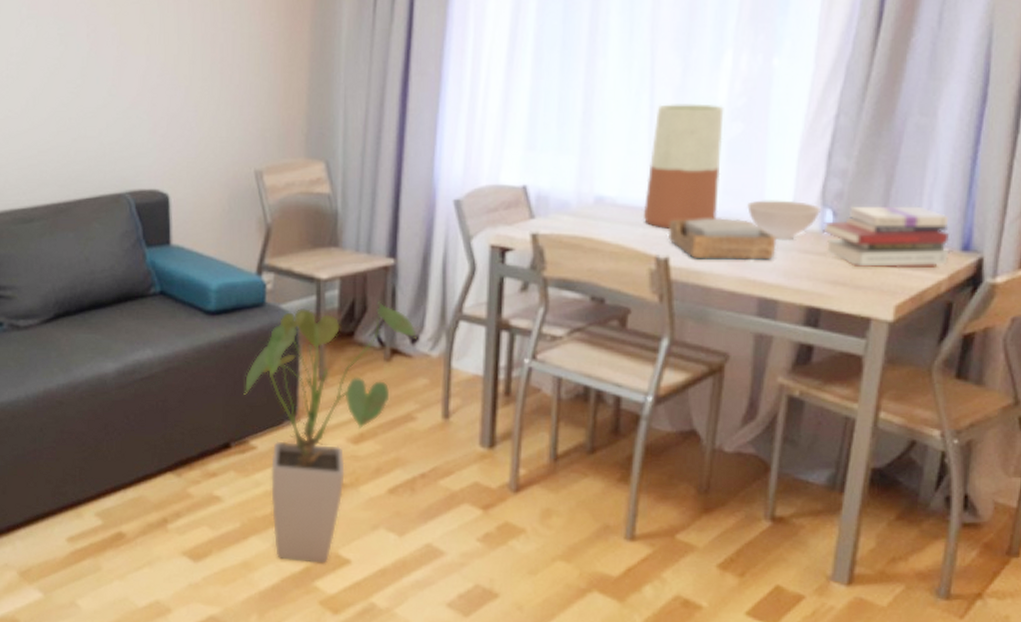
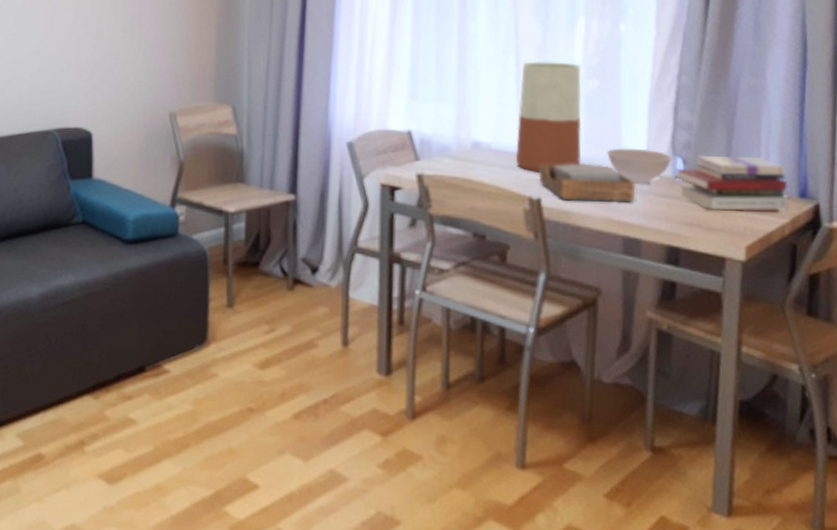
house plant: present [244,301,417,563] -> none [158,233,317,488]

